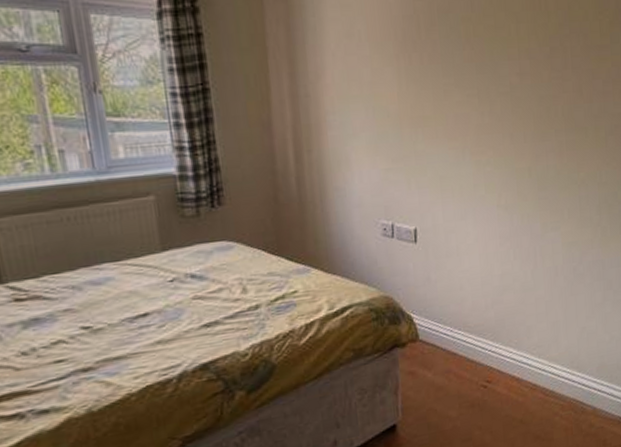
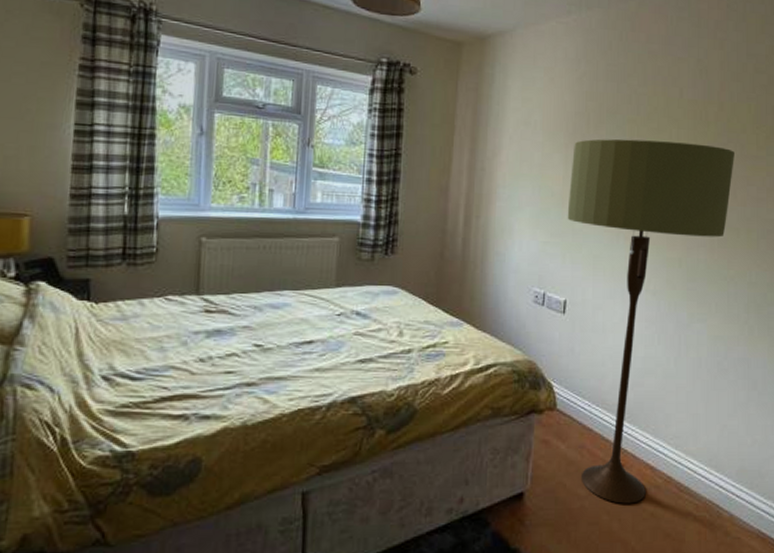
floor lamp: none [405,38,578,418] -> present [567,139,734,504]

